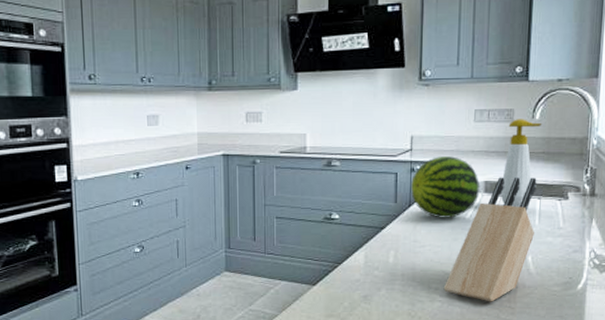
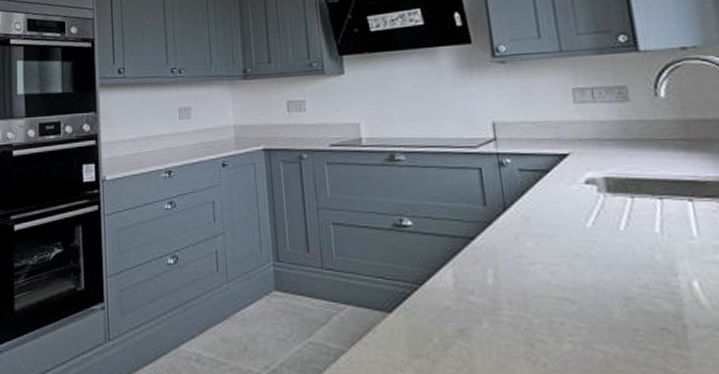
fruit: present [411,156,479,218] -> none [501,146,600,226]
knife block: present [443,177,537,302] -> none [572,171,695,347]
soap bottle: present [500,119,542,208] -> none [622,97,672,213]

